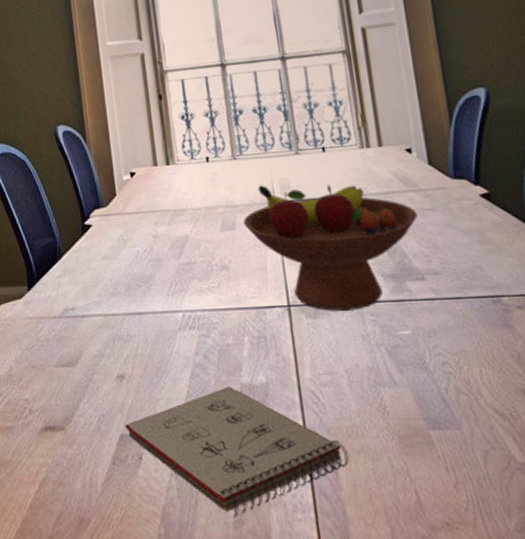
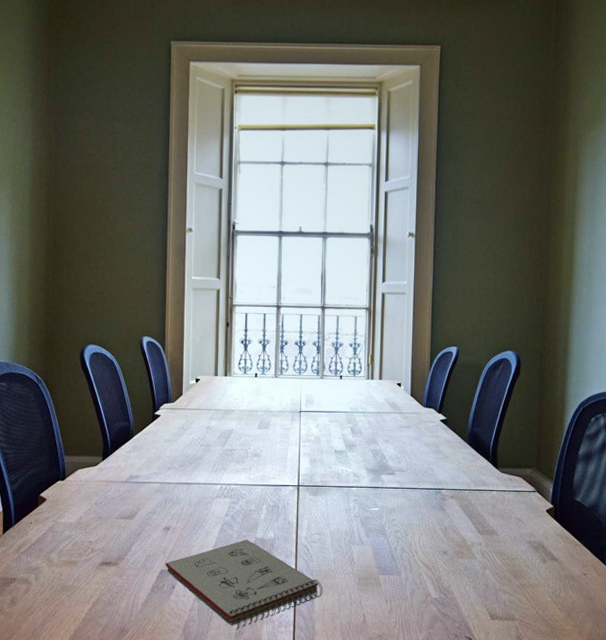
fruit bowl: present [243,184,418,312] -> none [275,398,397,493]

